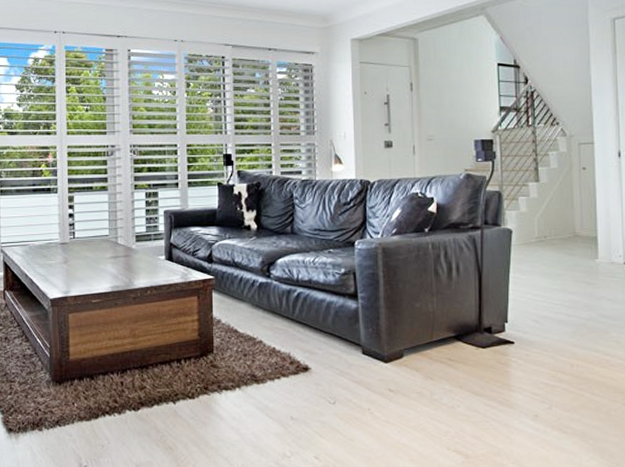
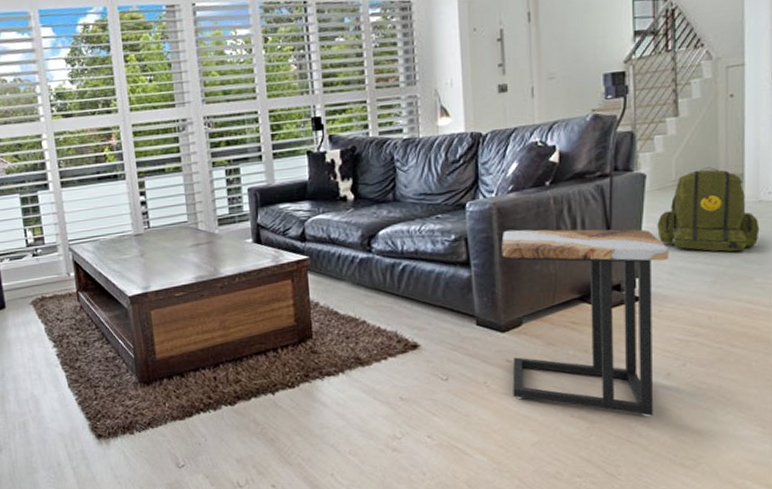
side table: none [386,269,534,456] -> present [501,229,669,417]
backpack: none [523,229,613,307] -> present [657,167,760,252]

